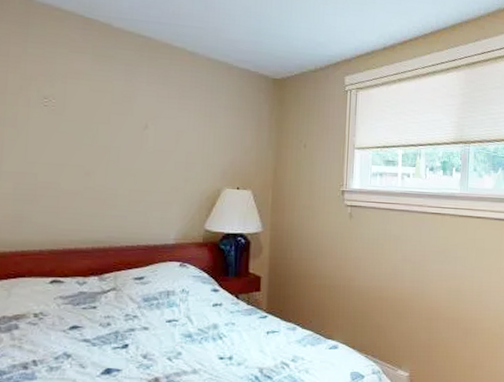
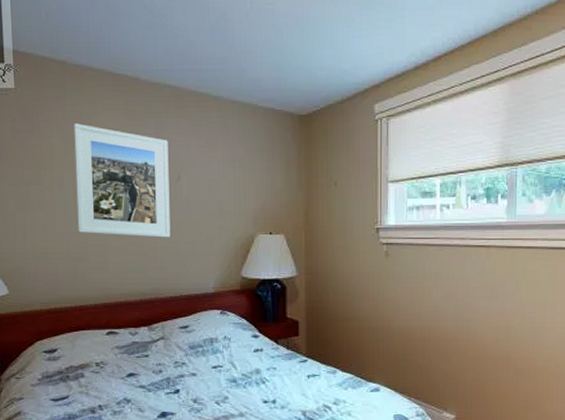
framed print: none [27,61,138,185] -> present [74,123,171,238]

